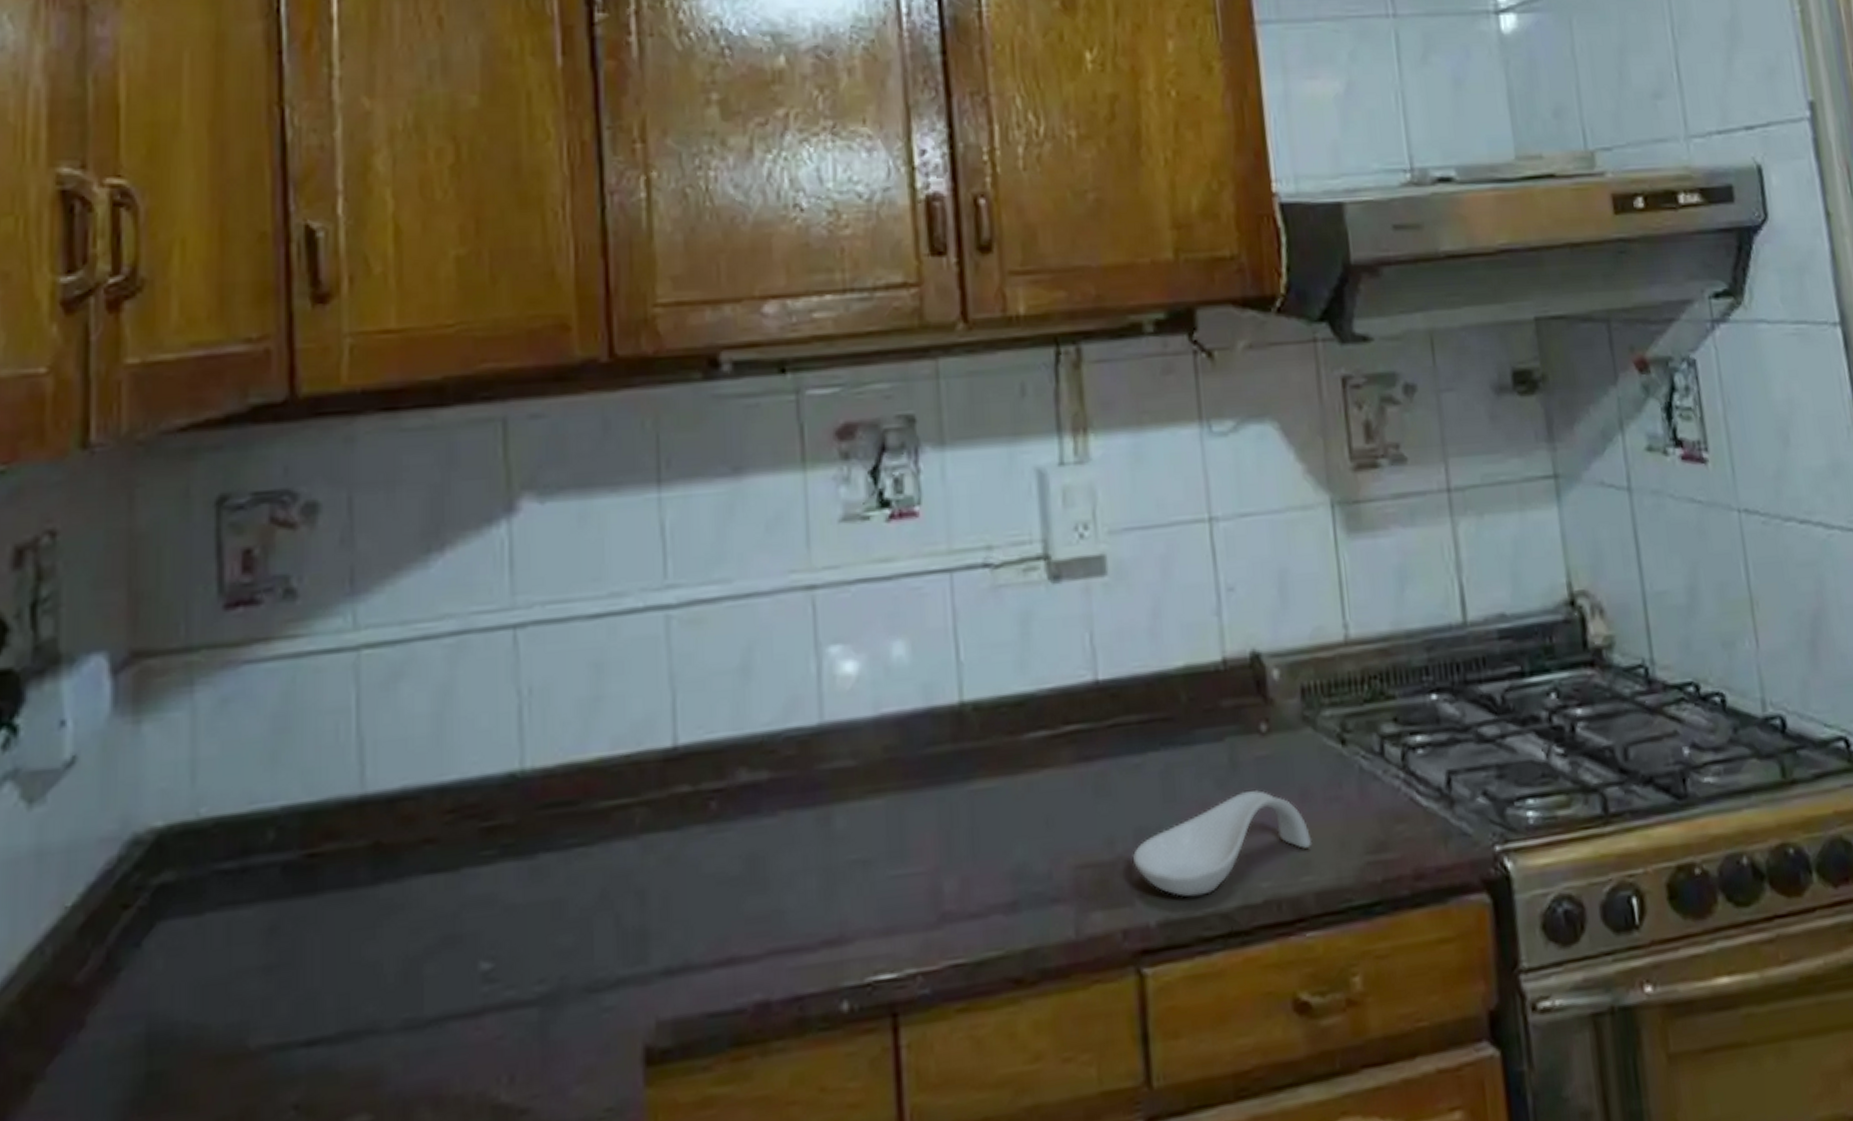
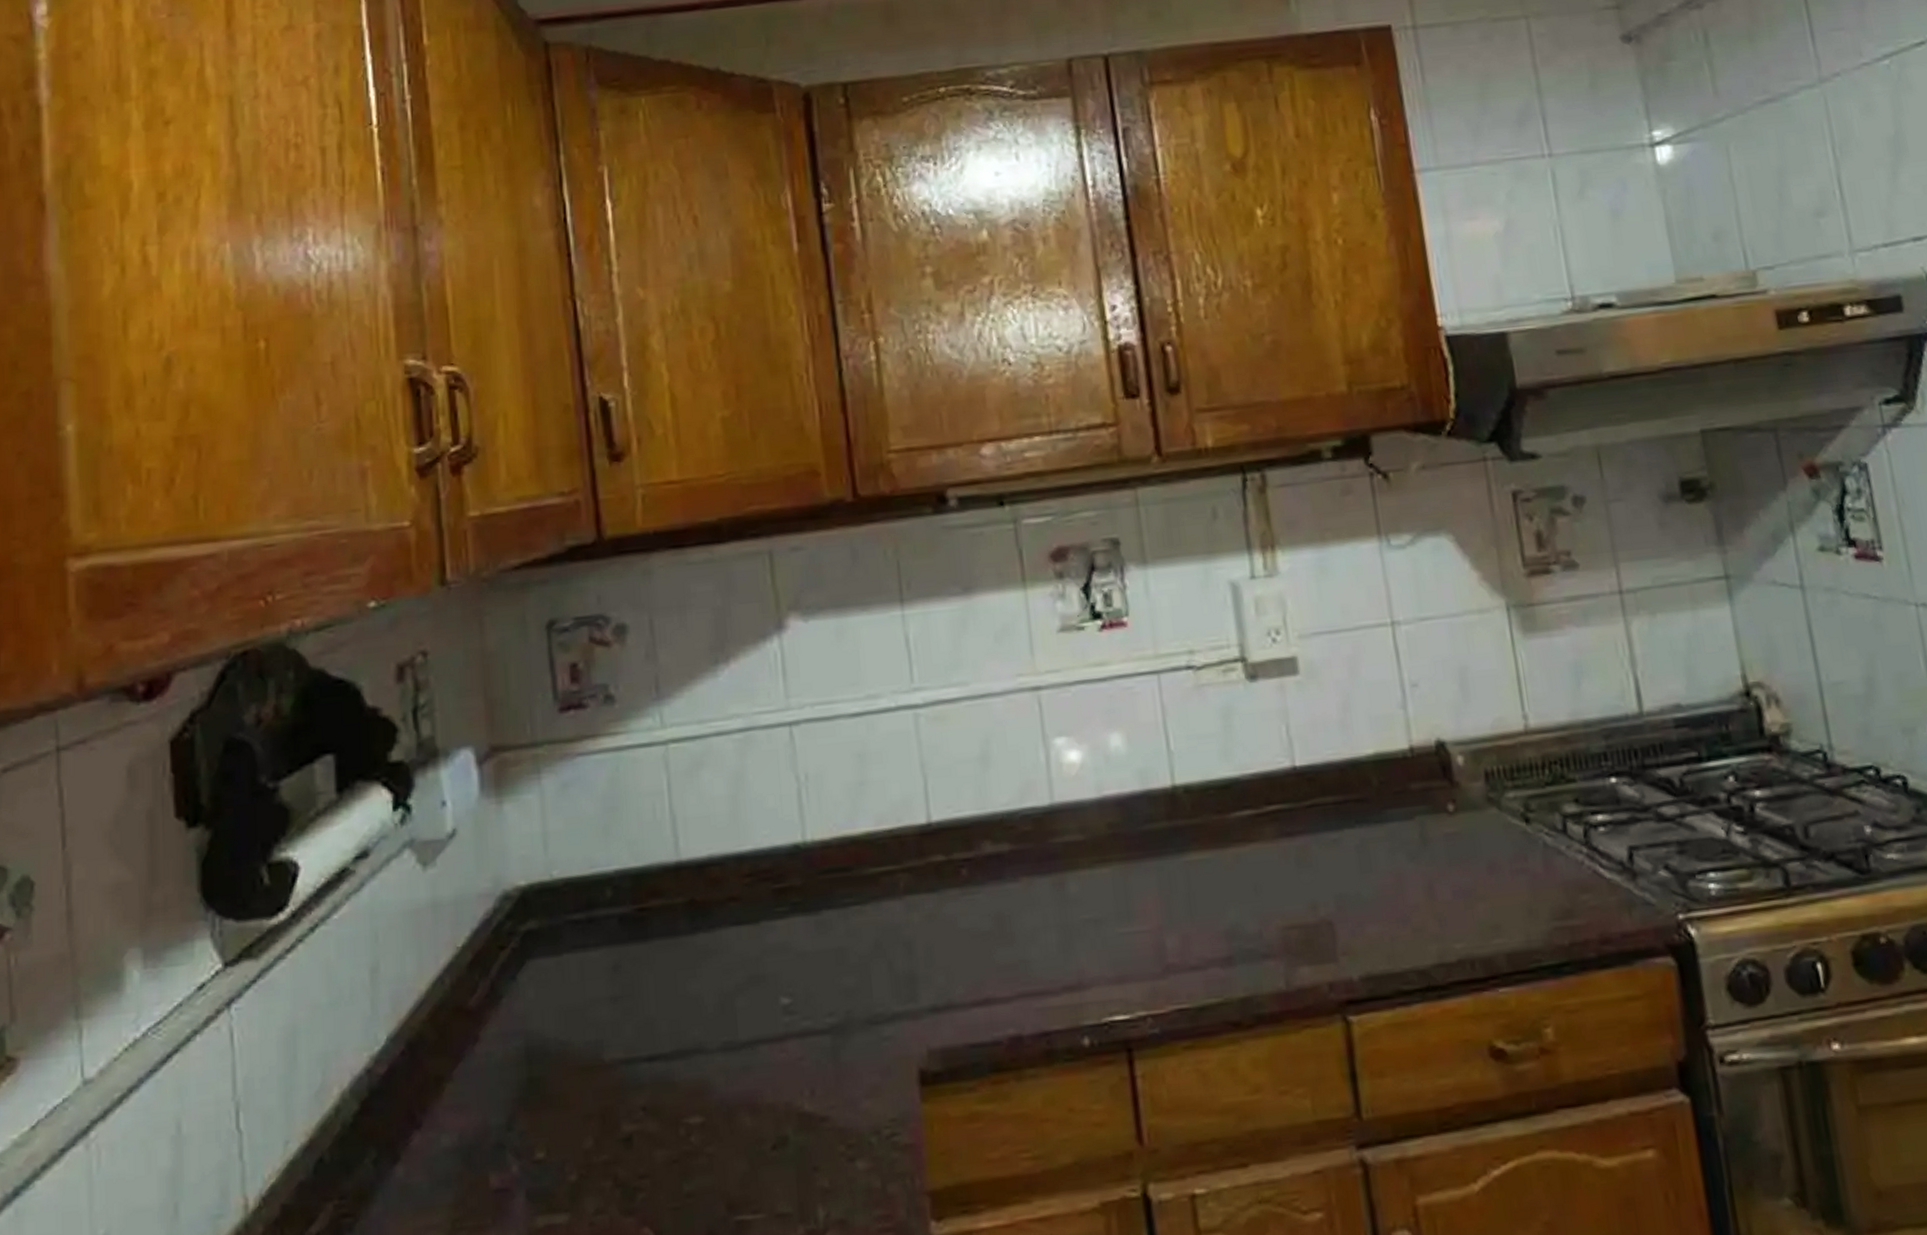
spoon rest: present [1132,790,1313,897] -> none [1334,863,1502,956]

